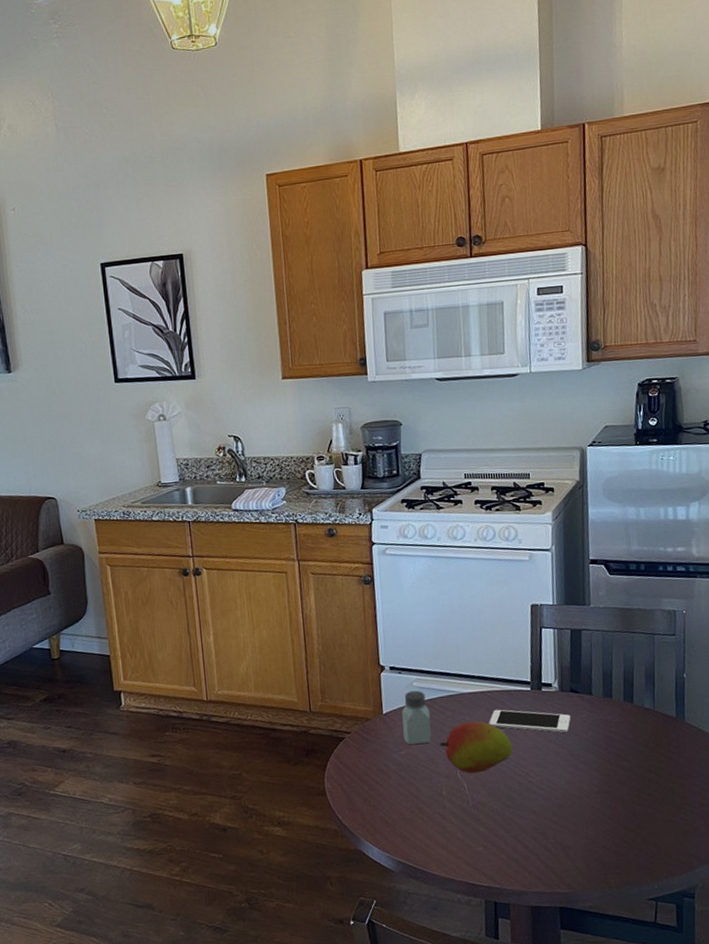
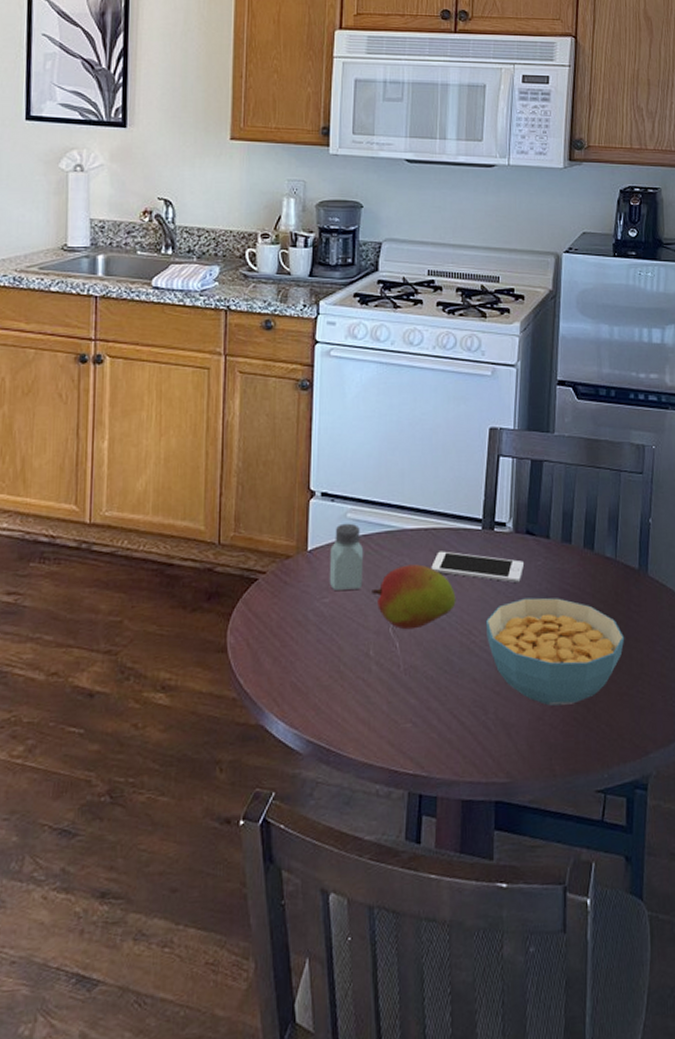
cereal bowl: none [539,744,667,832] -> present [485,597,625,706]

